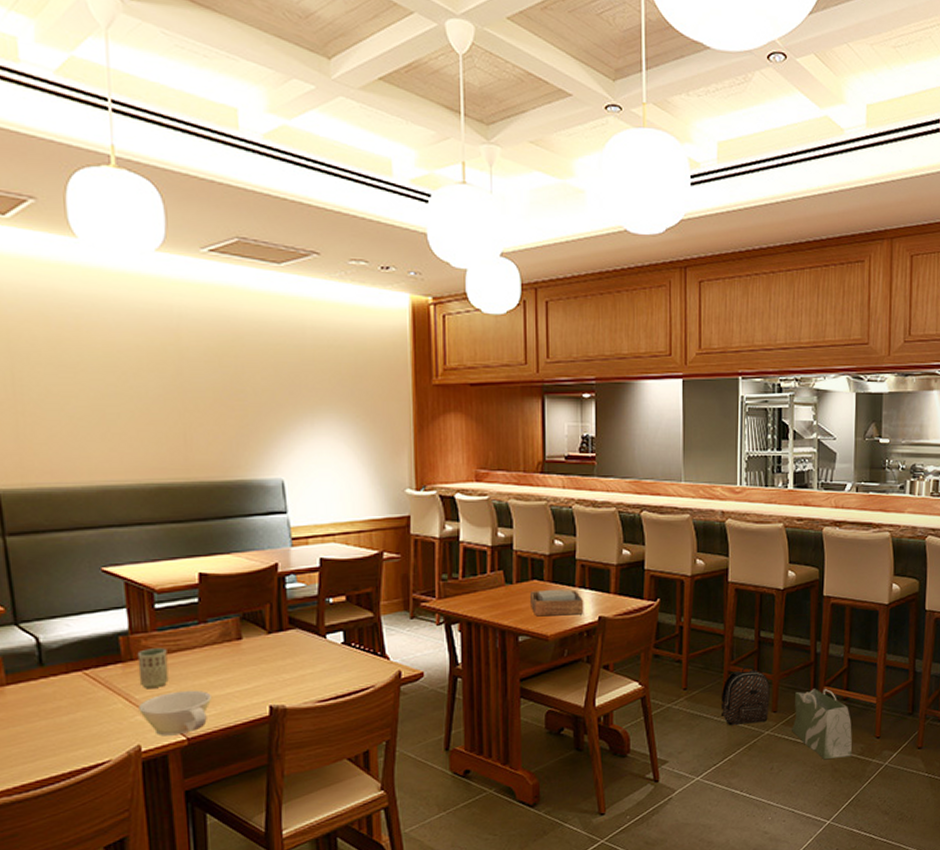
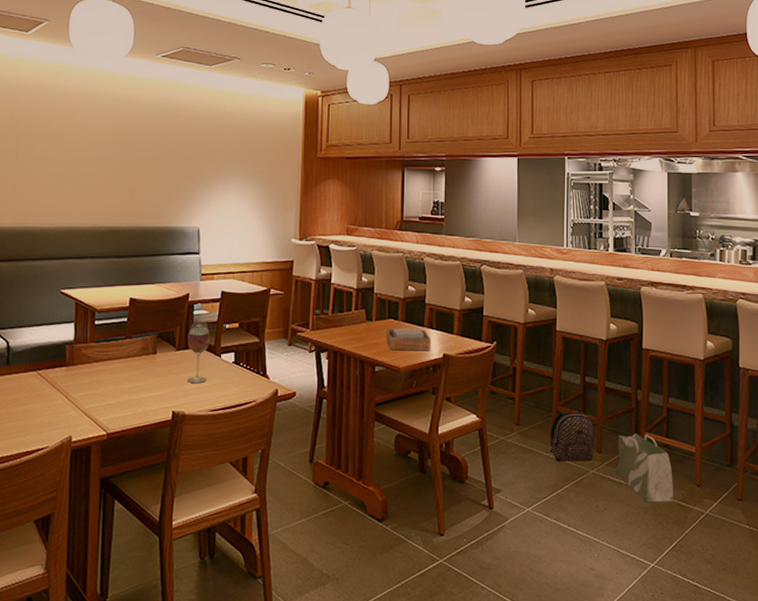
cup: present [137,648,169,689] -> none [76,356,100,390]
cup: present [139,690,213,736] -> none [74,393,130,430]
wineglass: none [281,598,311,672] -> present [187,323,211,384]

